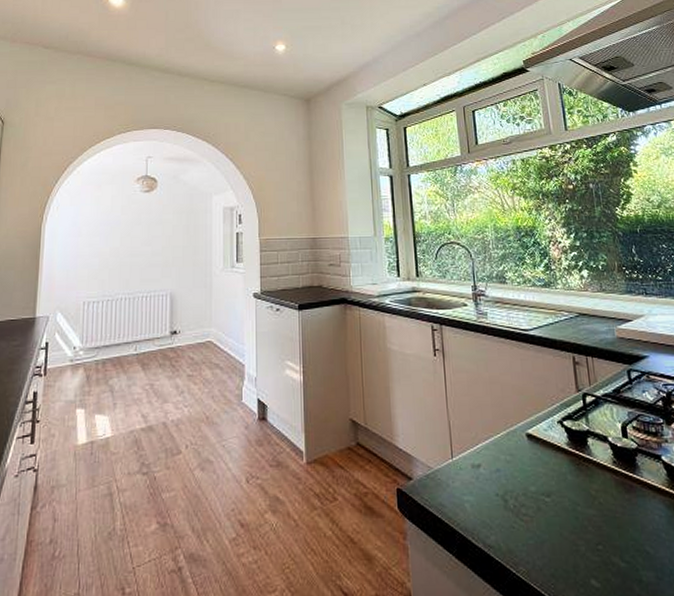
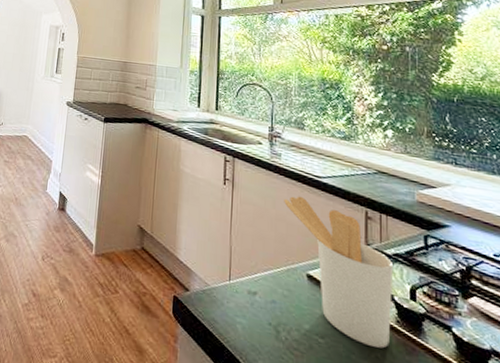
utensil holder: none [495,354,610,493] -> present [284,196,394,349]

